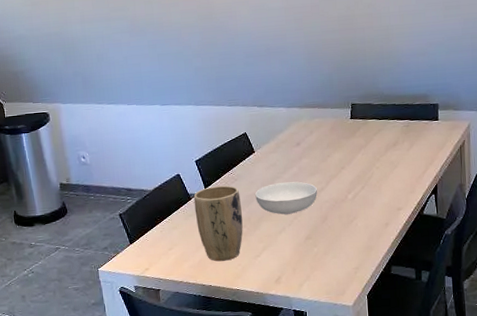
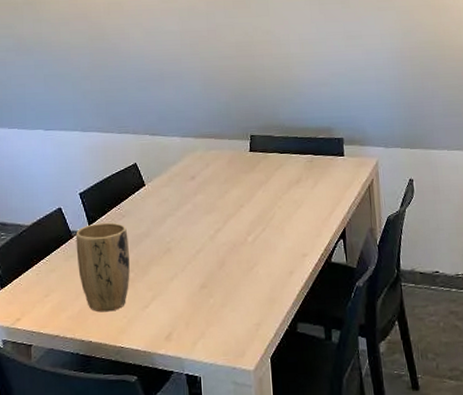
serving bowl: present [255,181,318,215] -> none [144,220,214,258]

